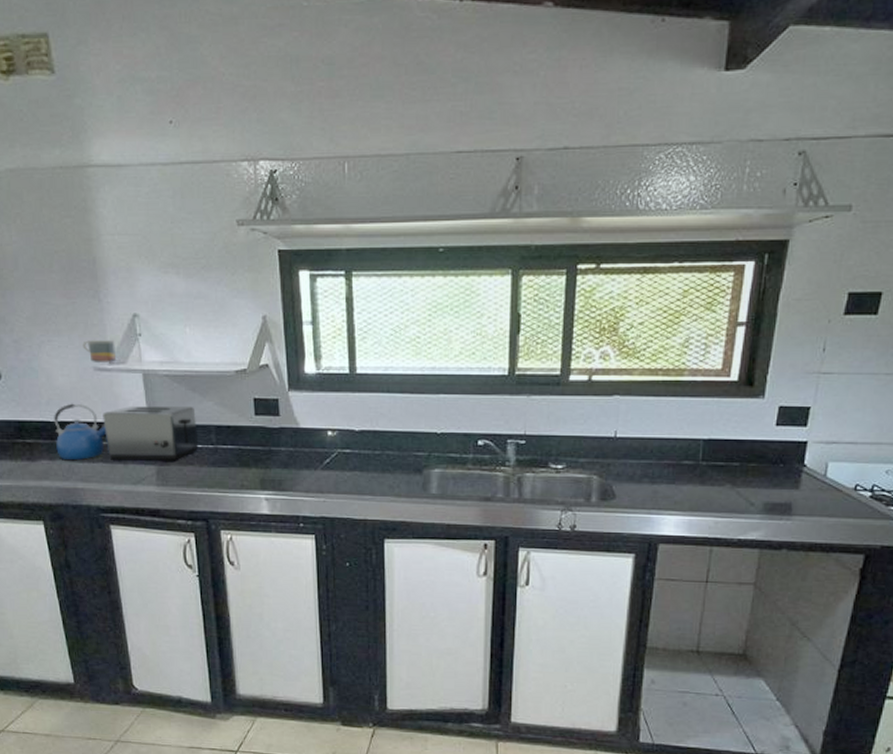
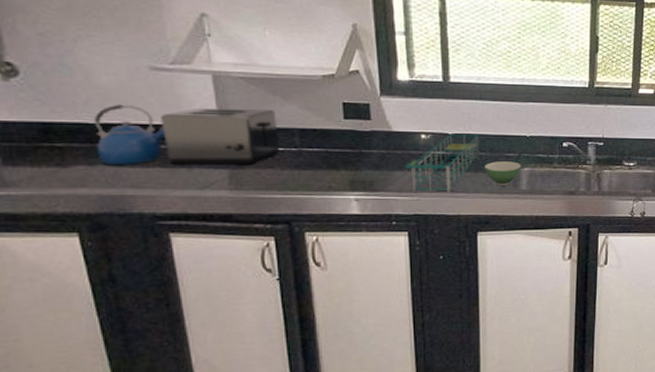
mug: present [82,340,117,362] -> none [134,38,180,62]
dish rack: none [311,431,387,496] -> present [404,135,479,194]
bowl: none [392,461,432,489] -> present [485,161,522,186]

